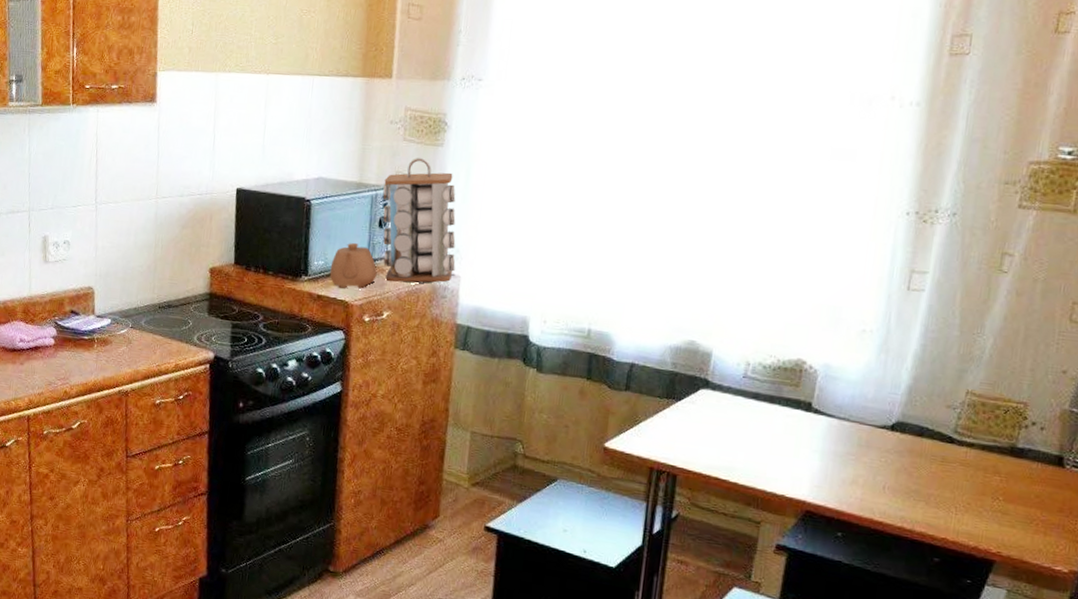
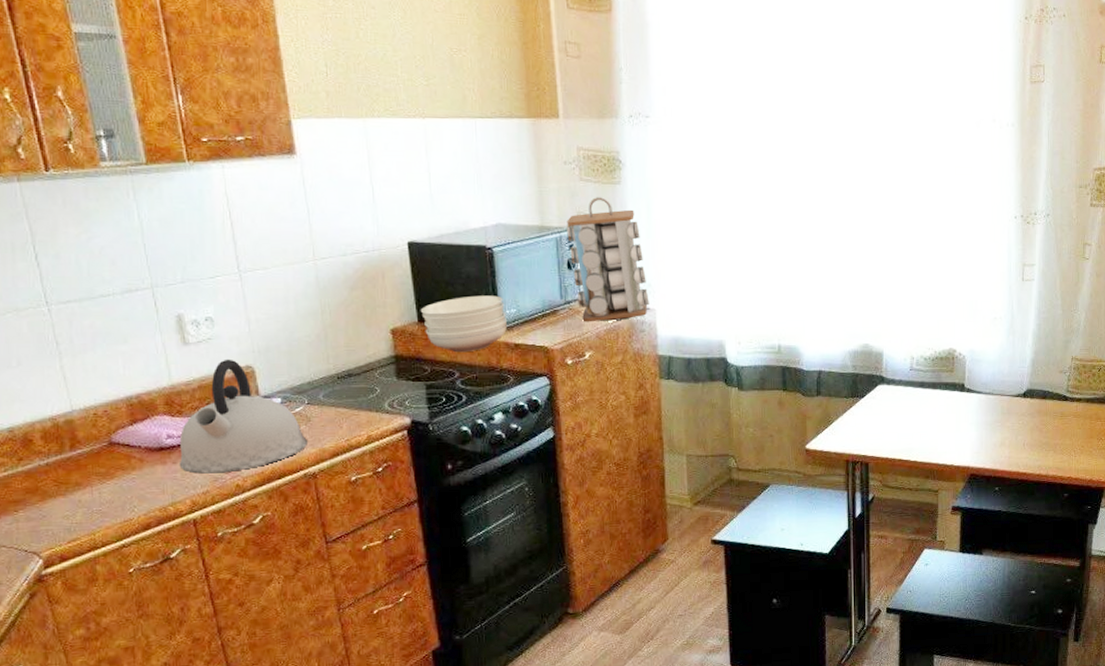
kettle: none [25,278,126,379] -> present [180,359,307,474]
bowl: none [237,244,314,298] -> present [420,295,507,353]
teapot: present [329,243,377,289] -> none [524,288,573,334]

